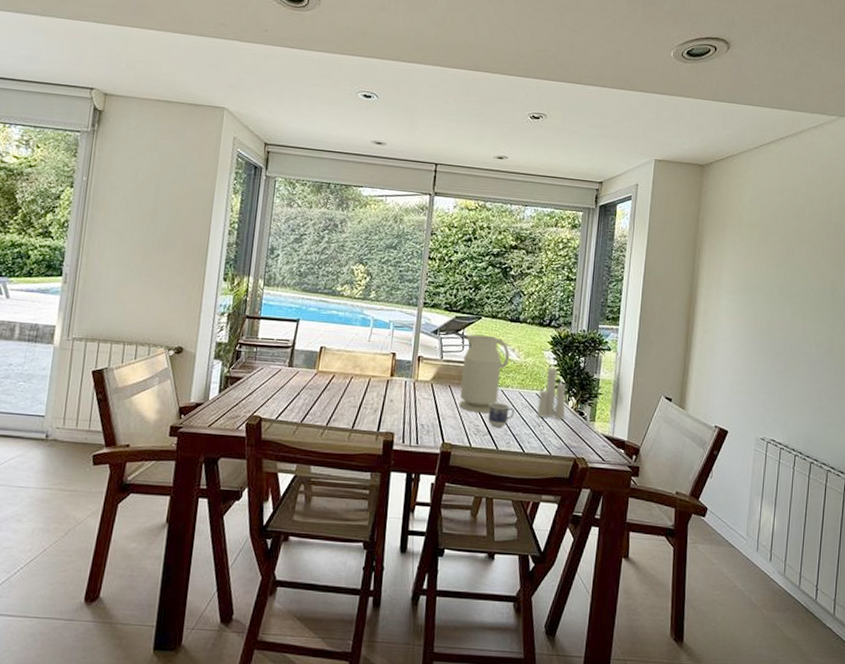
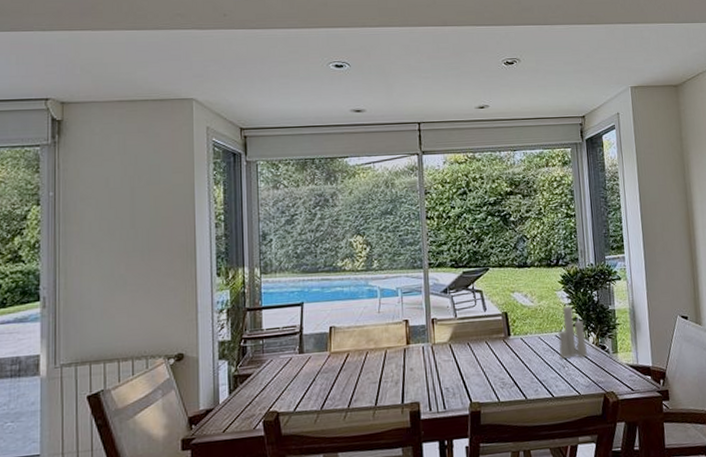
water jug: present [459,334,510,414] -> none [475,285,524,367]
cup: present [487,402,514,429] -> none [510,351,537,378]

